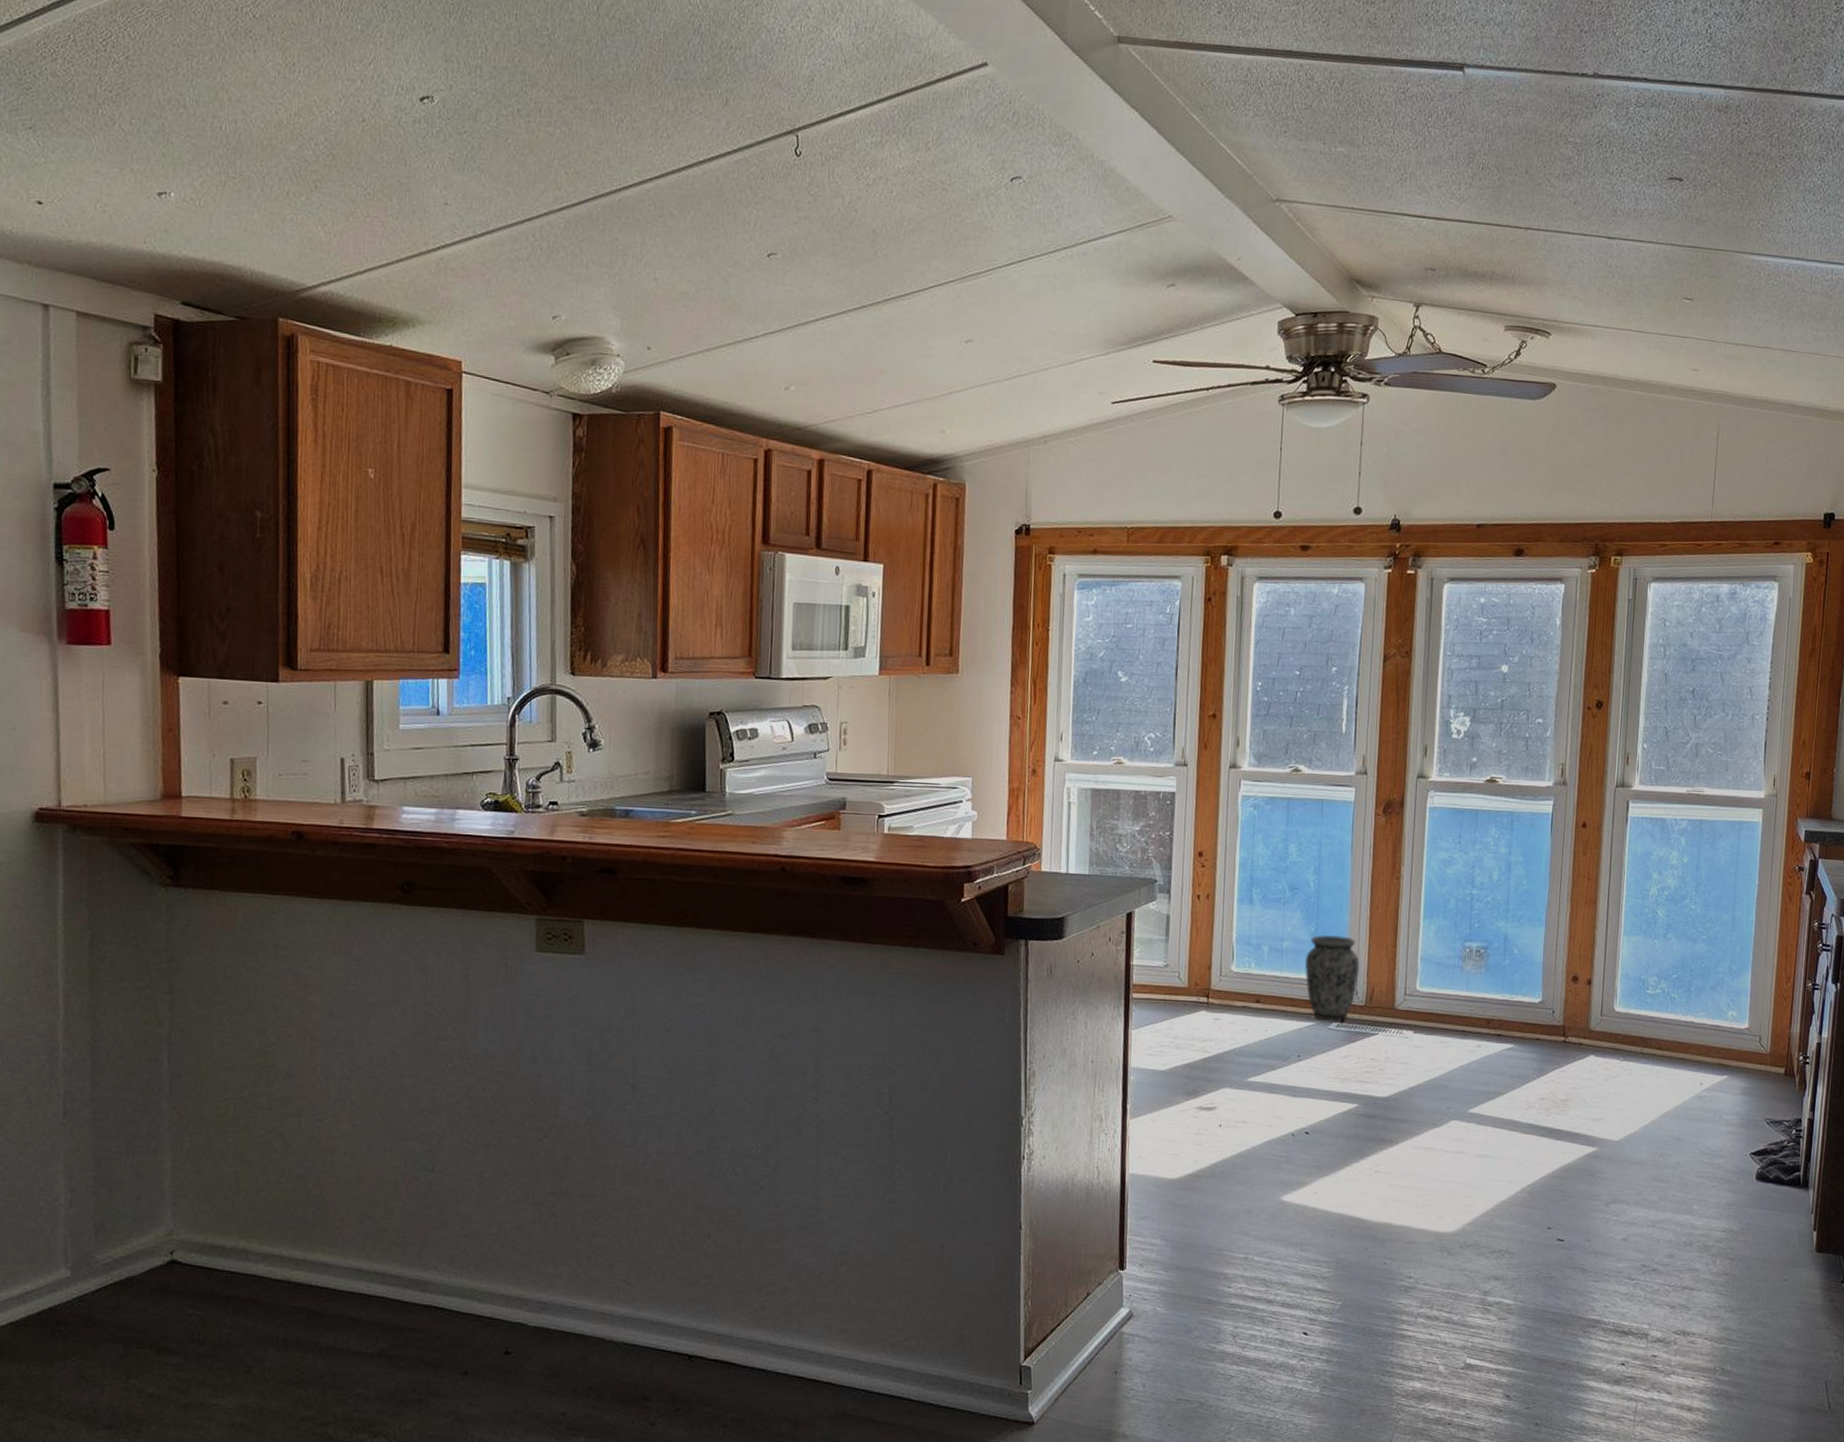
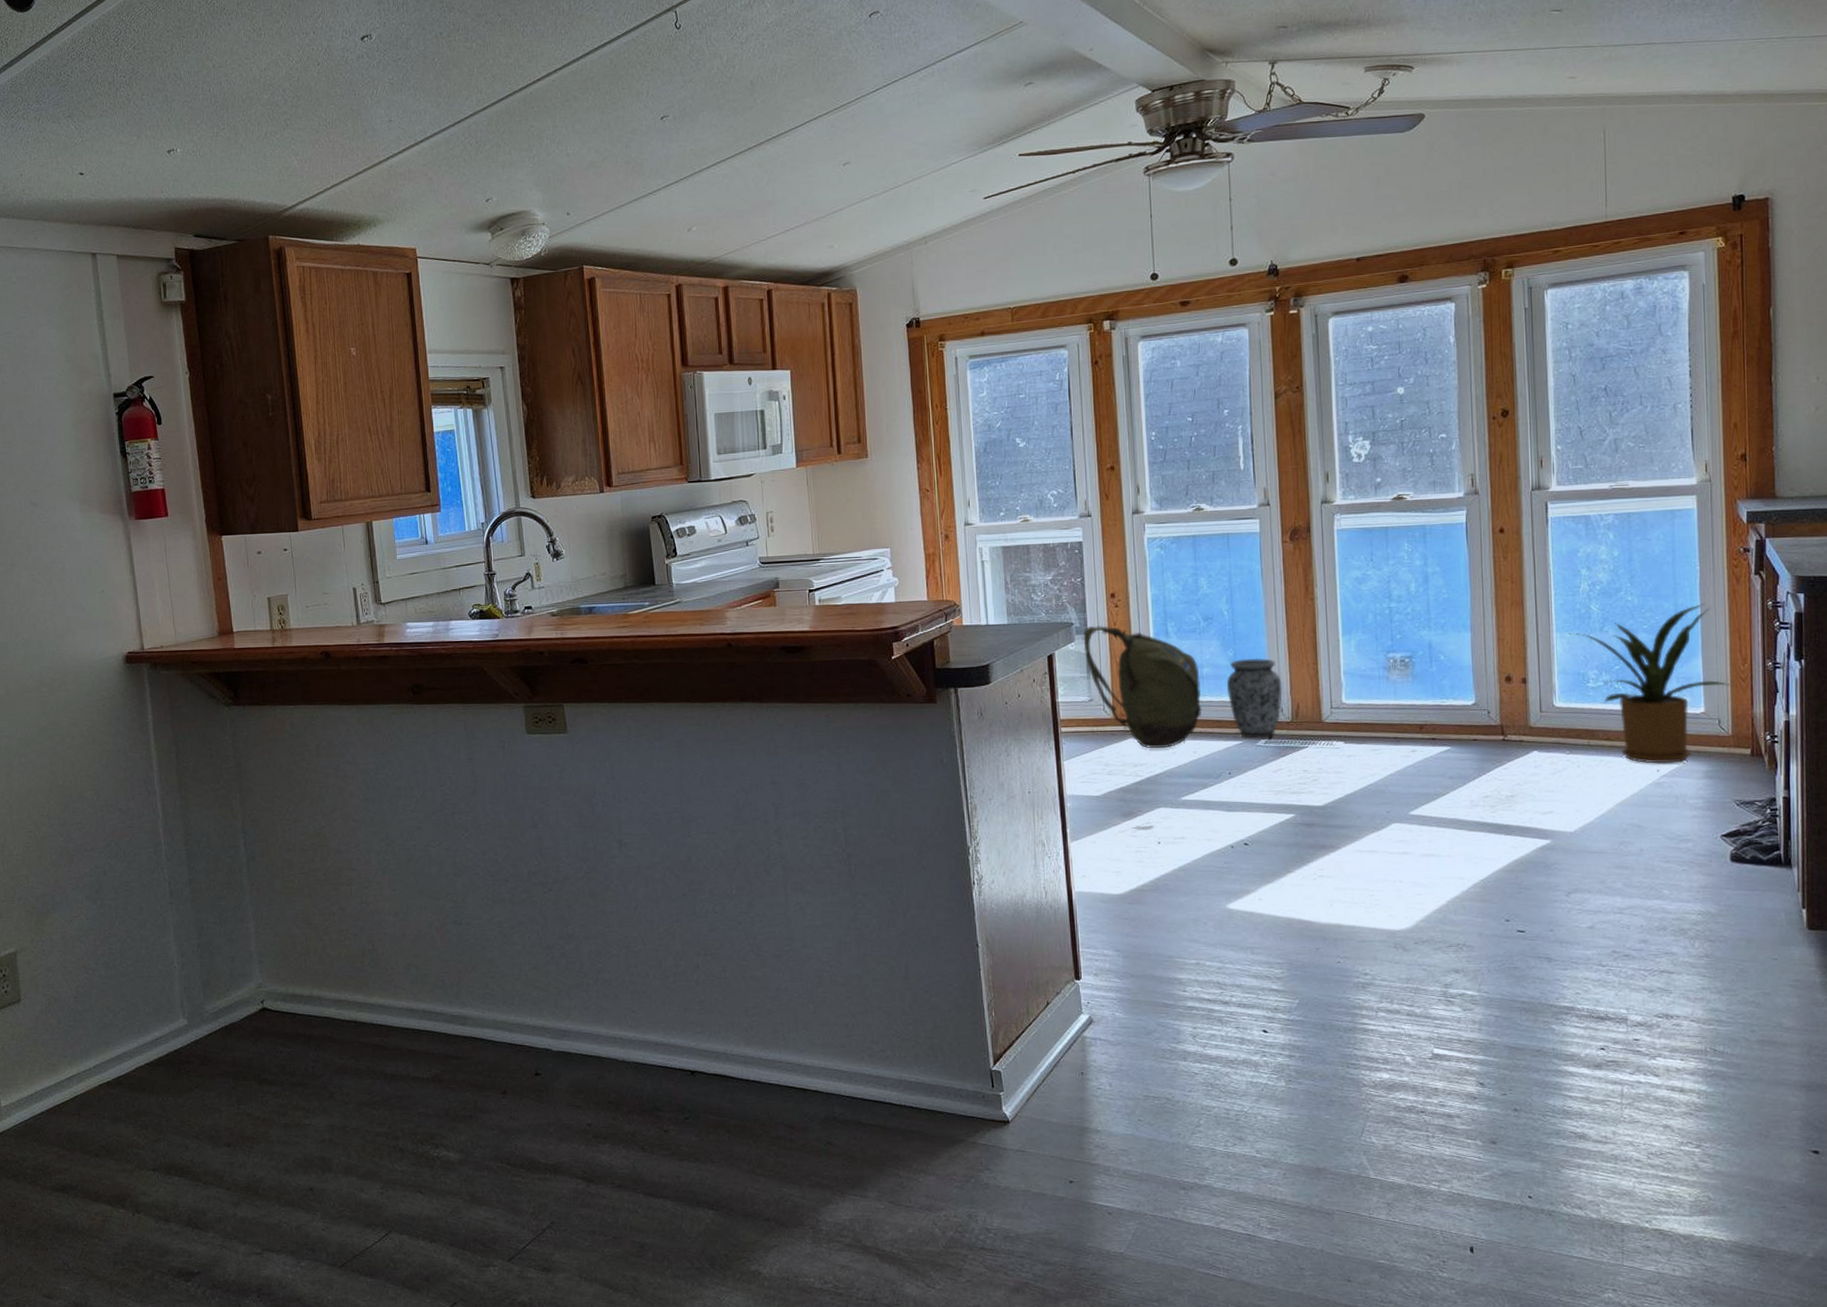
backpack: none [1165,885,1280,1024] -> present [1083,626,1202,749]
house plant: none [1635,919,1776,1078] -> present [1568,603,1733,764]

